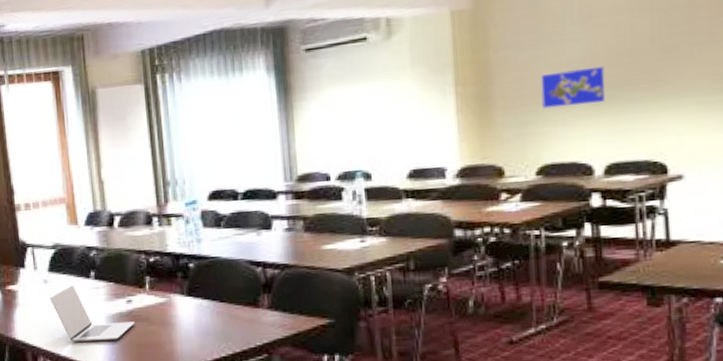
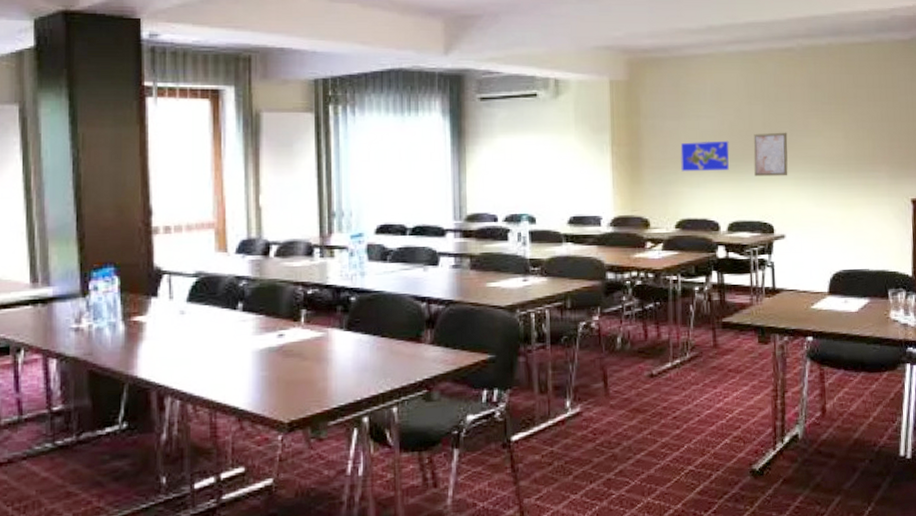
laptop: present [50,285,135,342] -> none [187,317,285,380]
wall art: none [638,47,687,107] -> present [753,132,788,177]

